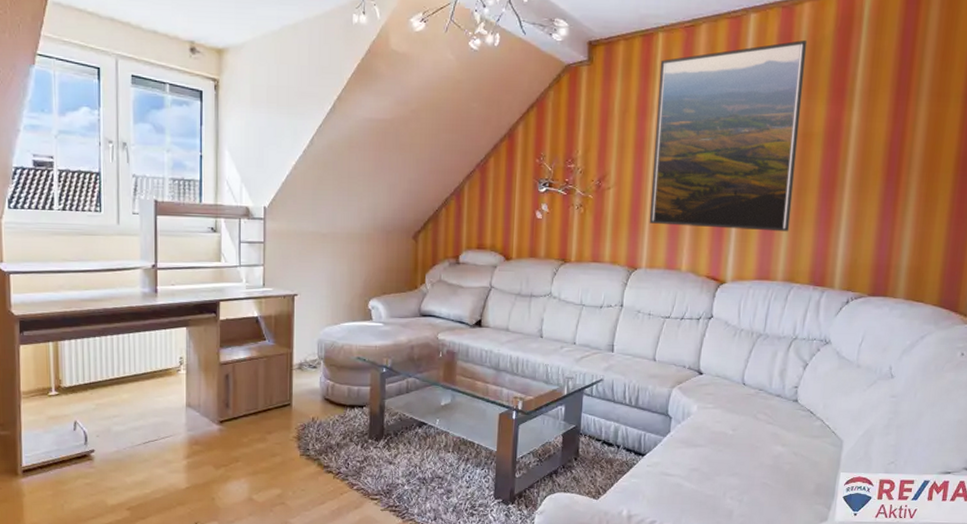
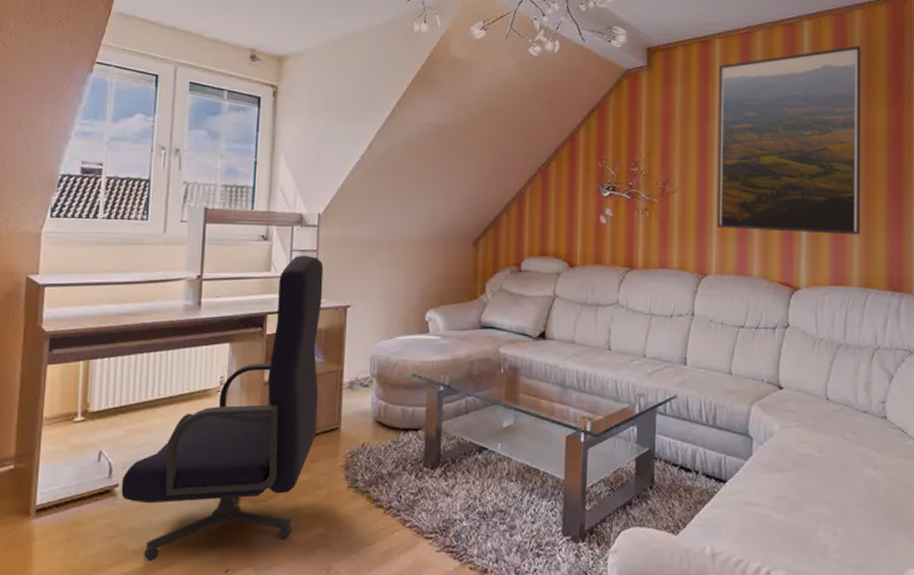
office chair: none [96,246,271,515] -> present [121,255,324,562]

